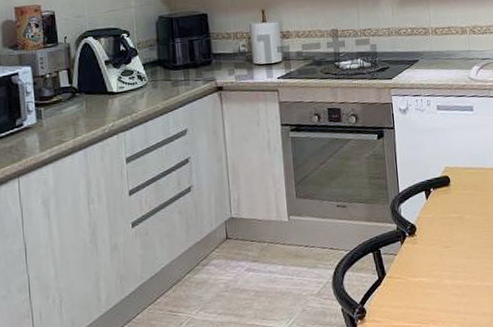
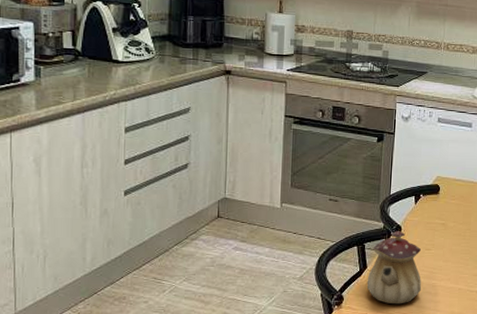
teapot: none [387,231,446,312] -> present [366,231,421,305]

